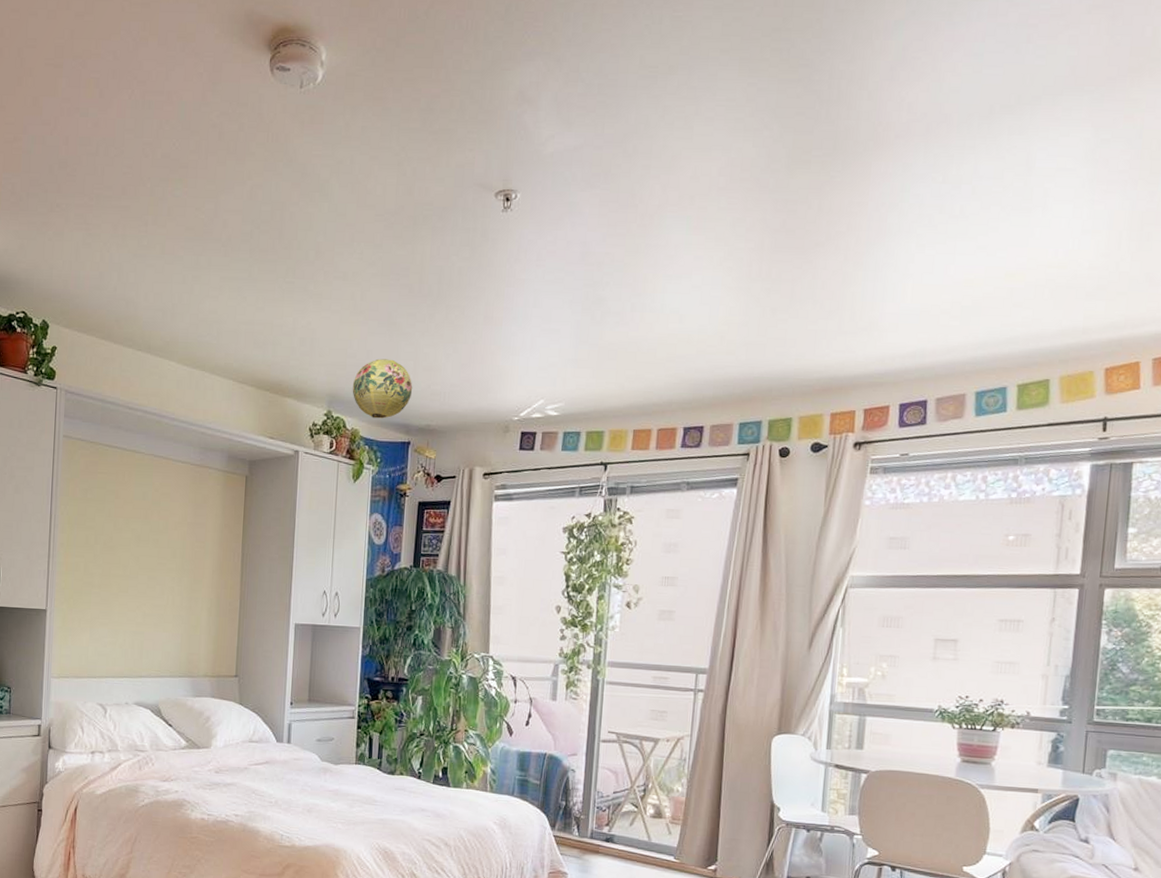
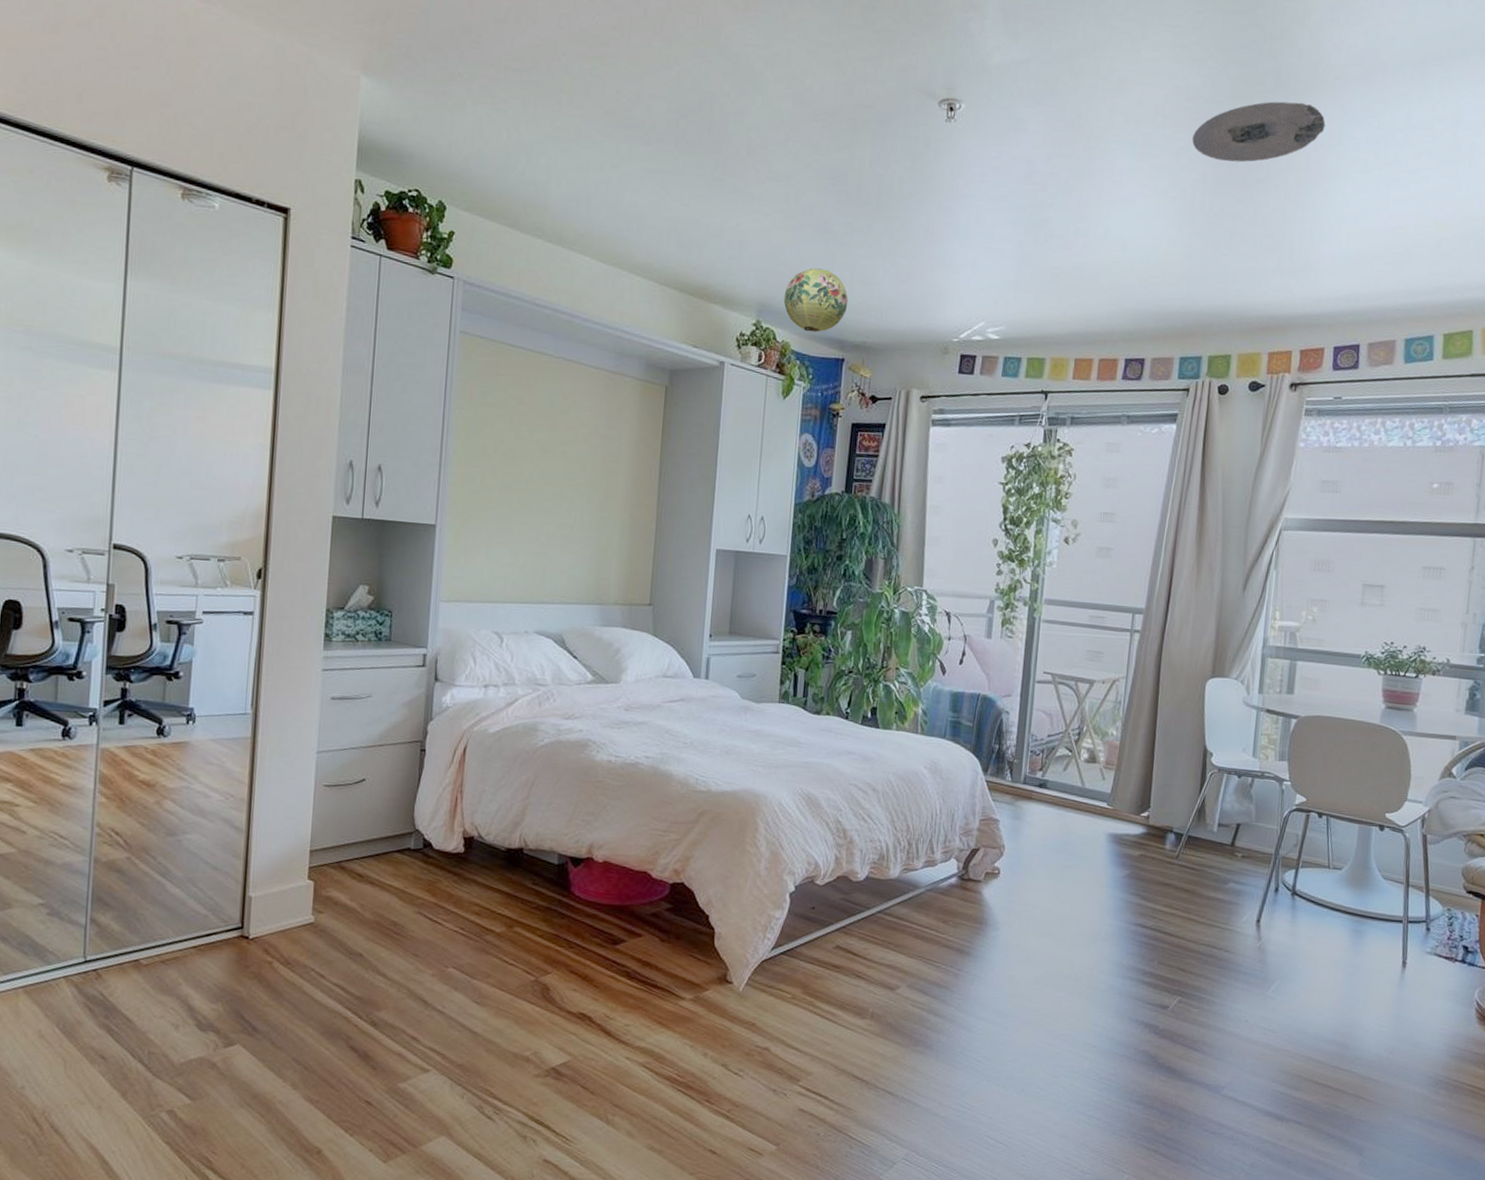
ceiling light: none [748,162,887,228] -> present [1192,101,1326,163]

